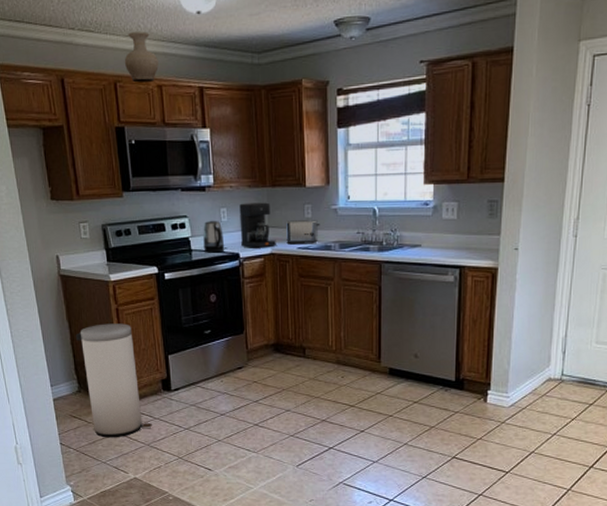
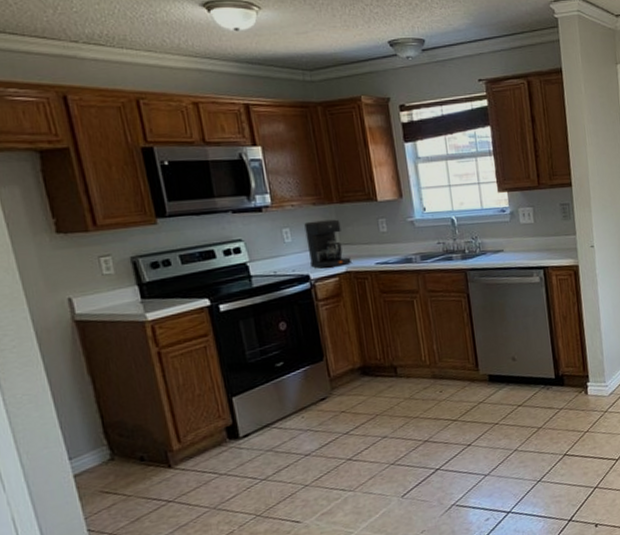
pedal bin: present [75,323,152,438] -> none [101,368,218,511]
vase: present [124,31,159,83] -> none [147,47,192,100]
kettle: present [203,220,225,253] -> none [263,241,292,278]
toaster: present [285,220,320,245] -> none [358,233,398,261]

